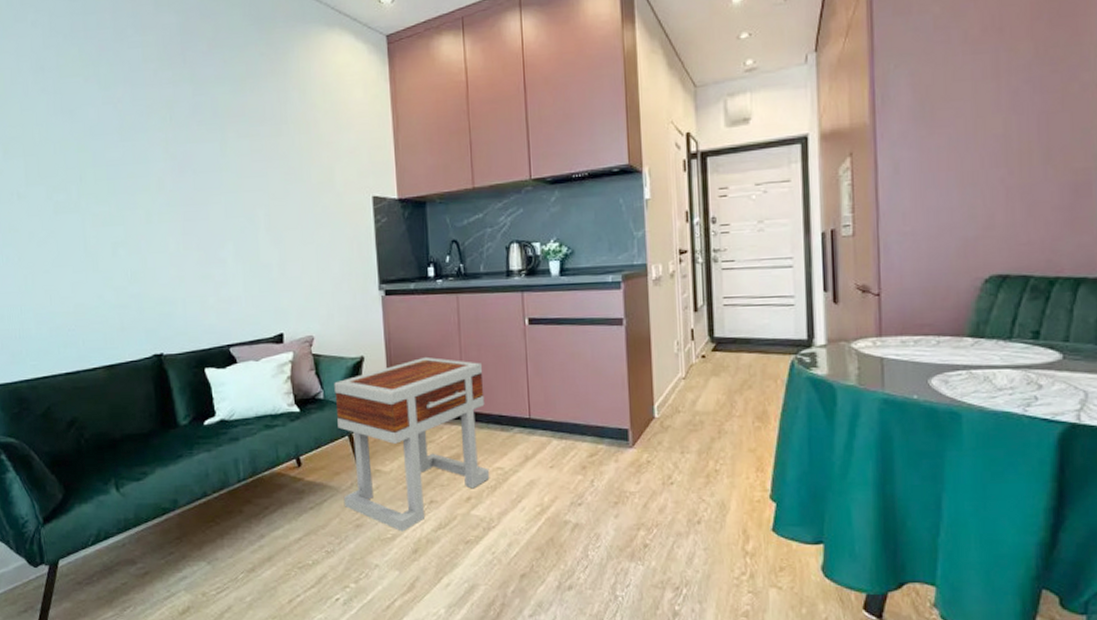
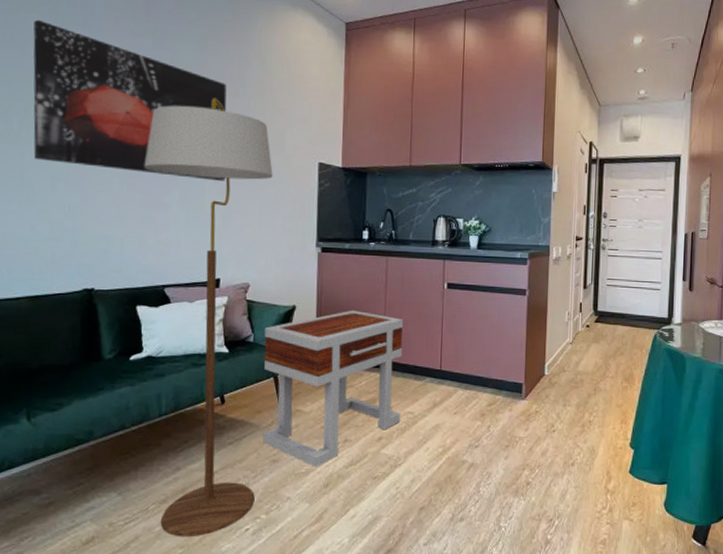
wall art: none [79,83,278,229] -> present [33,19,227,181]
floor lamp: none [196,139,342,608] -> present [144,98,273,537]

